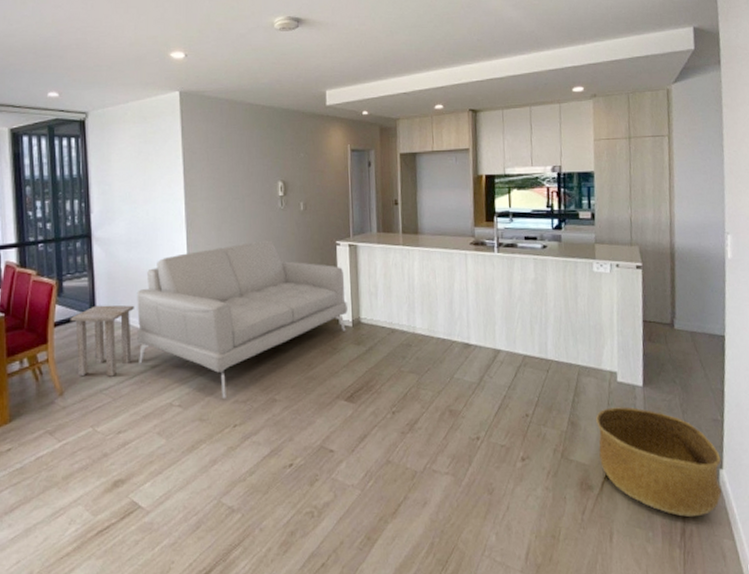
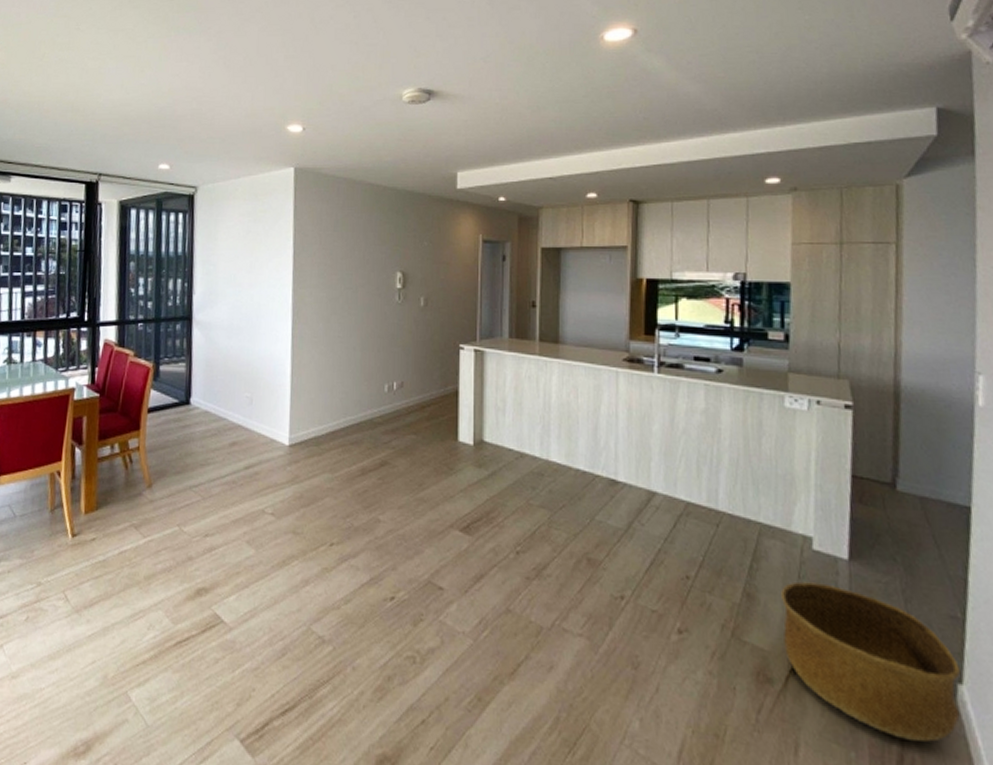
side table: present [70,305,134,377] -> none [164,394,231,474]
sofa: present [137,240,348,398] -> none [232,337,469,511]

